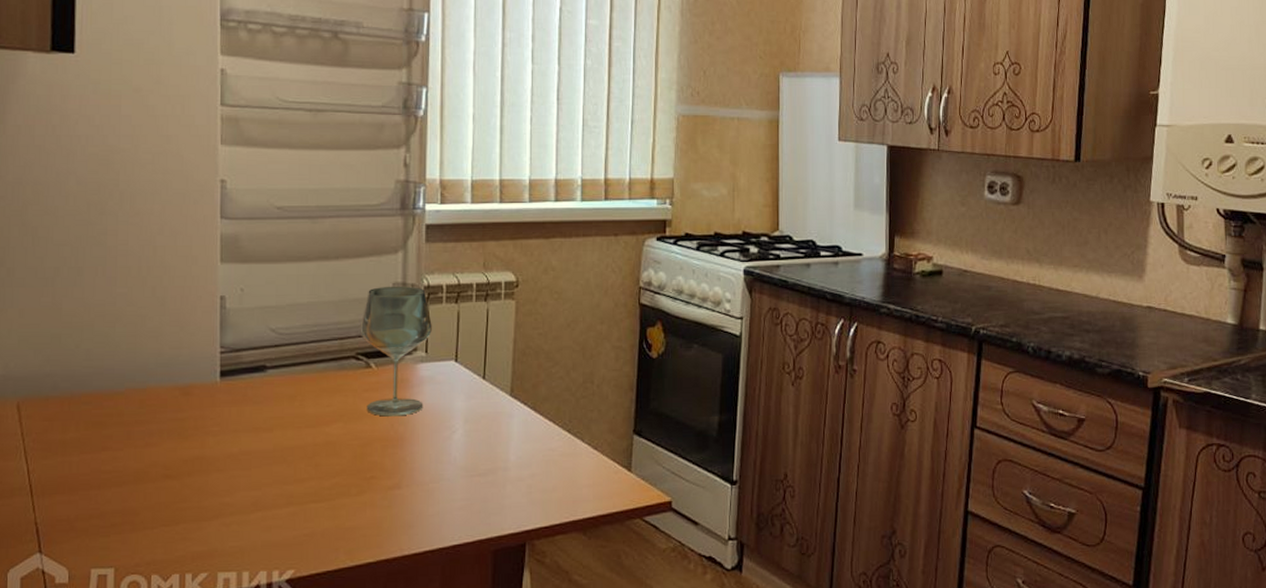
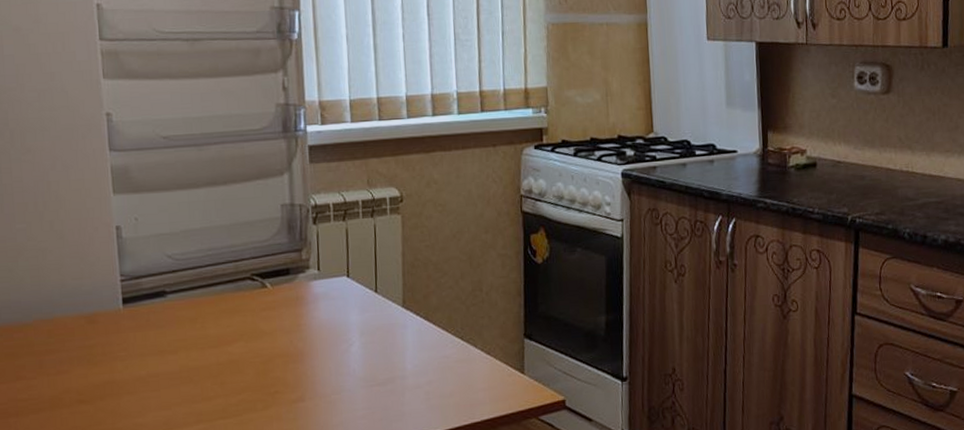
wine glass: present [360,286,432,417] -> none [252,206,323,334]

